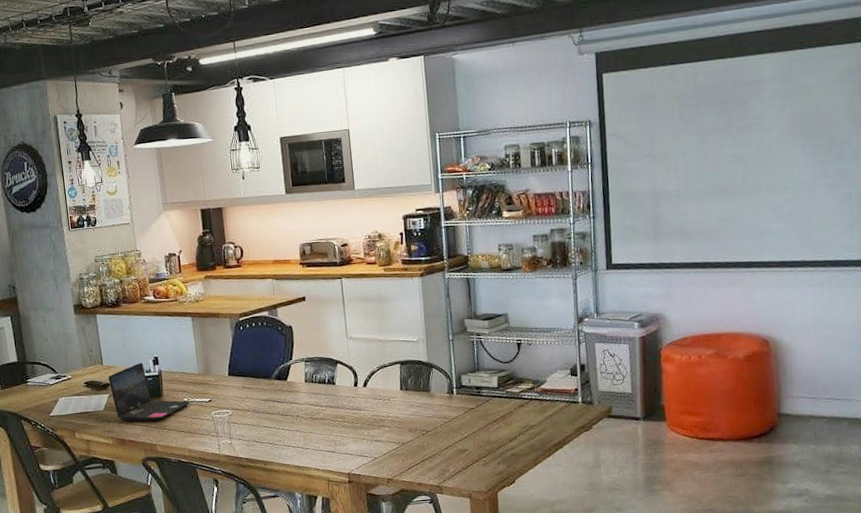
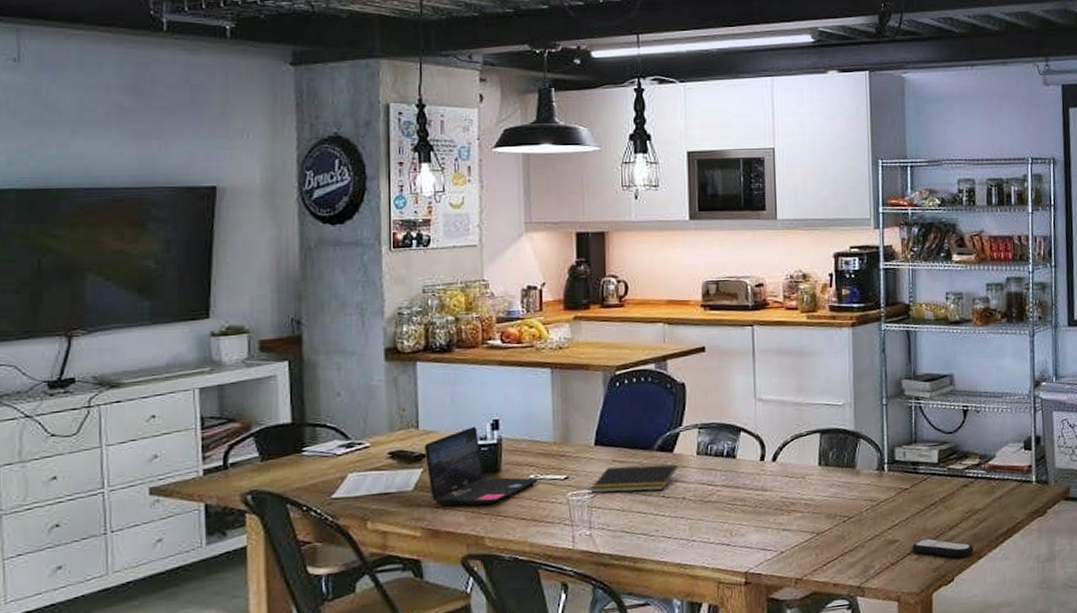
notepad: none [228,390,291,412] -> present [590,464,677,493]
remote control: none [479,448,531,465] -> present [912,538,974,558]

